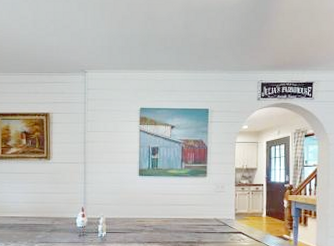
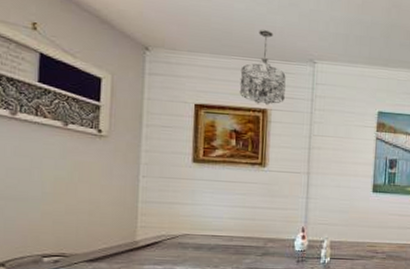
chandelier: none [27,49,63,109] -> present [239,29,286,105]

